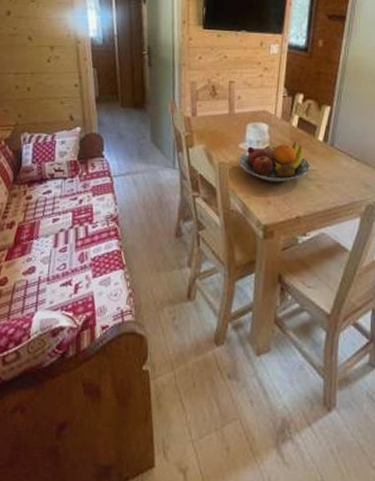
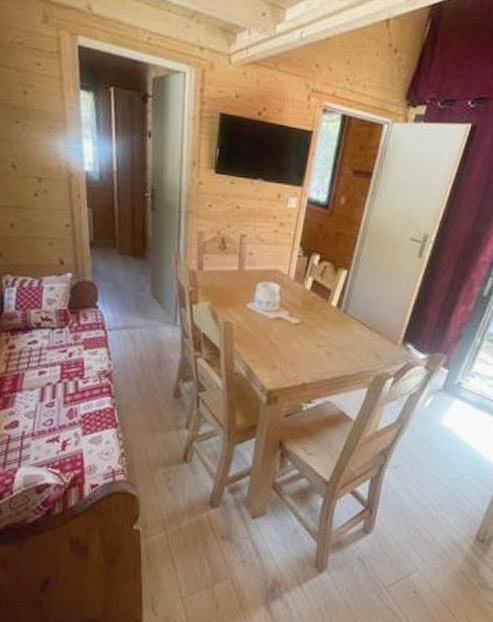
fruit bowl: present [239,141,310,182] -> none [245,304,321,347]

